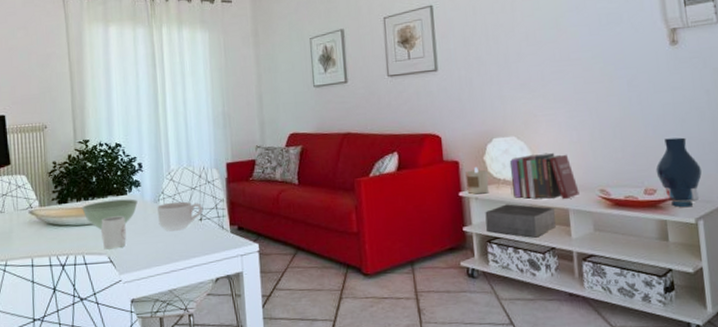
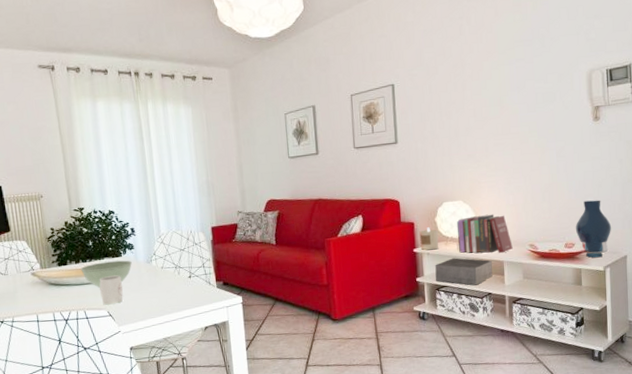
teacup: present [156,201,202,232] -> none [149,261,191,288]

